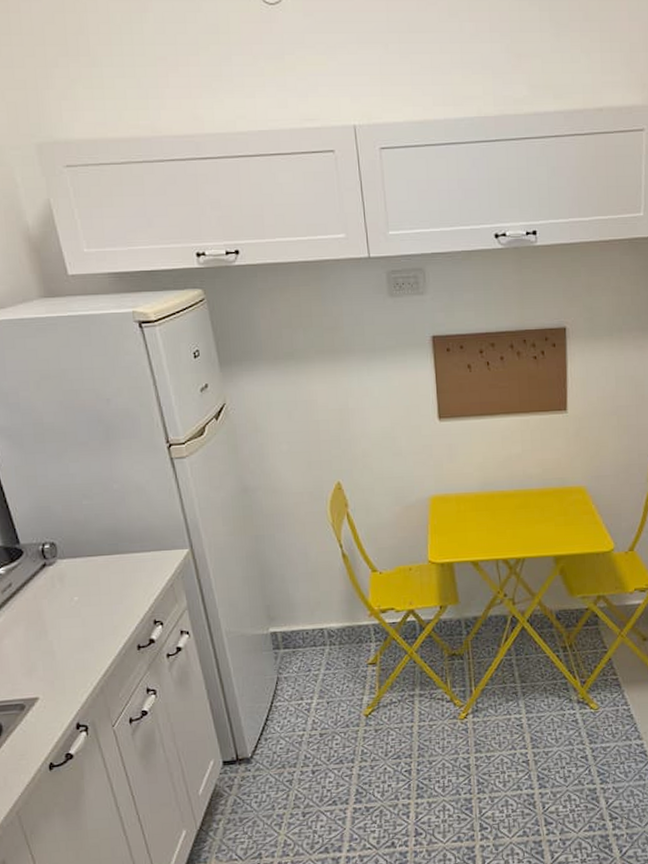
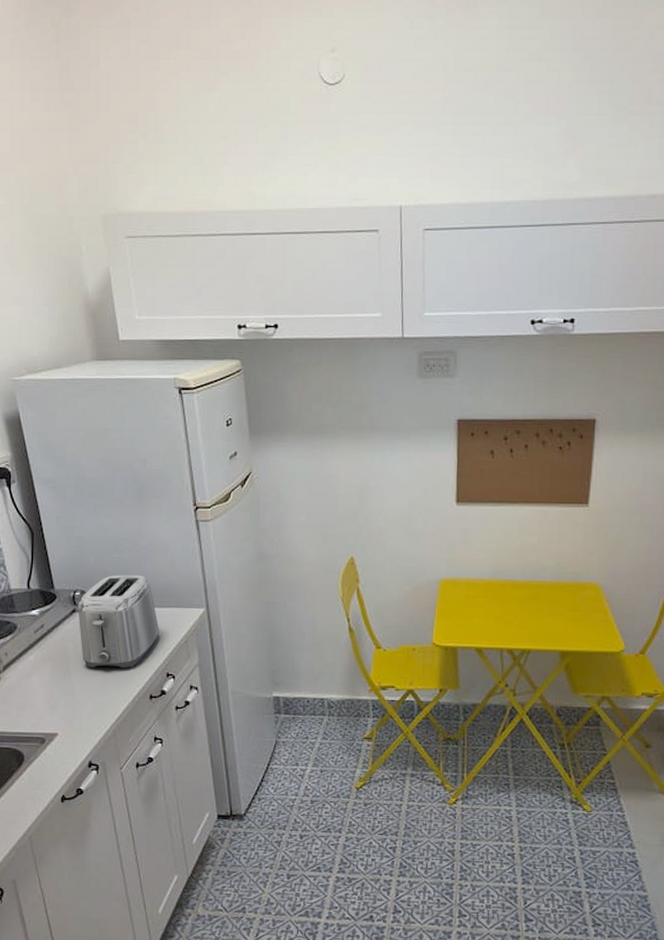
toaster: none [48,520,142,624] -> present [78,574,160,668]

